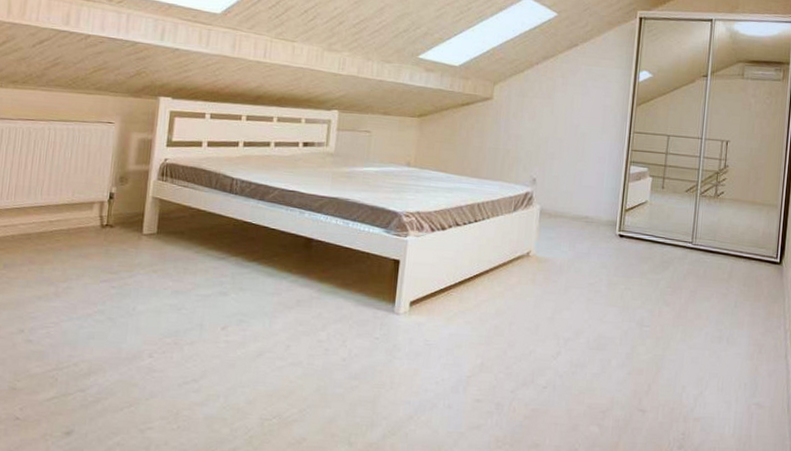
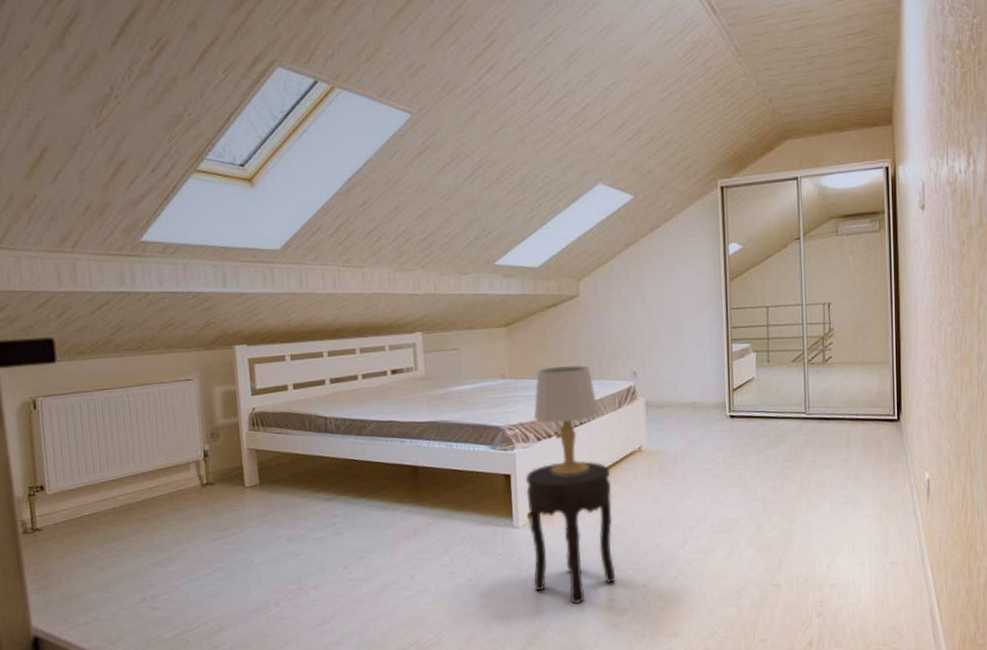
side table: none [404,256,496,399] -> present [525,461,616,604]
table lamp: none [431,161,494,270] -> present [533,364,599,475]

